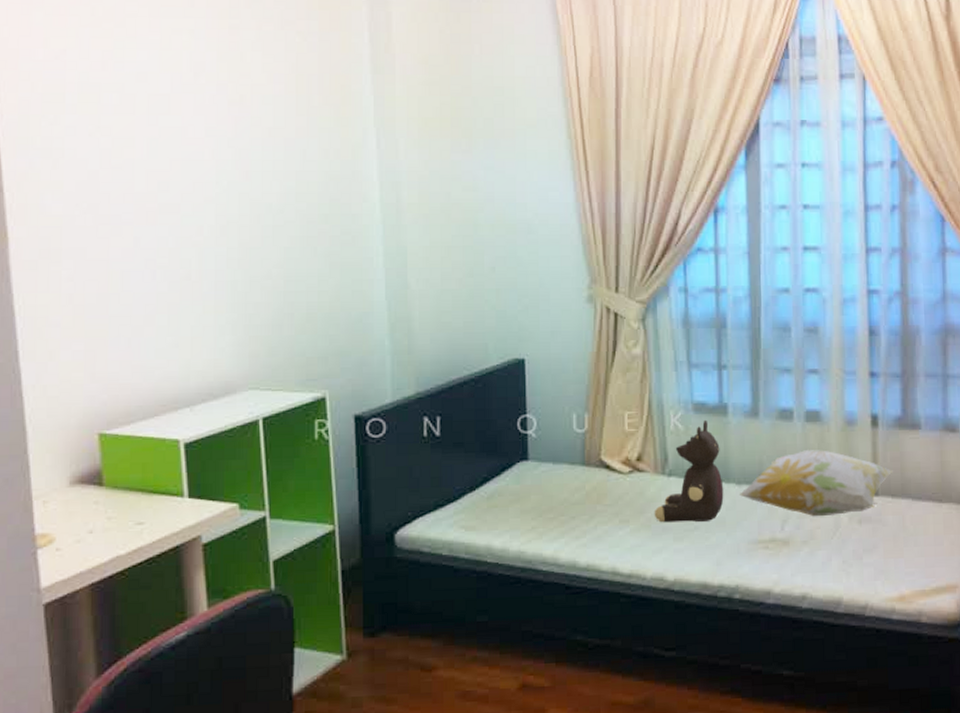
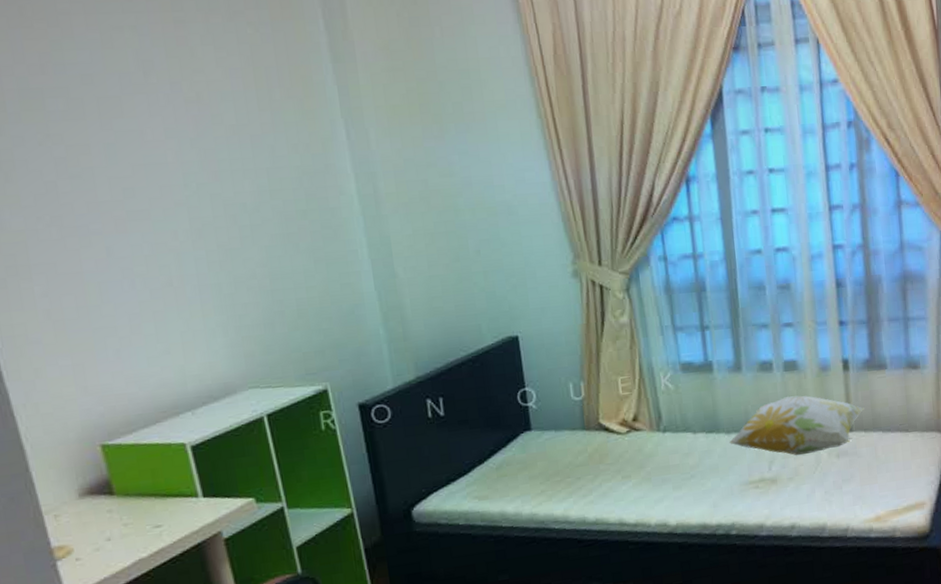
teddy bear: present [654,419,724,523] -> none [653,377,716,475]

